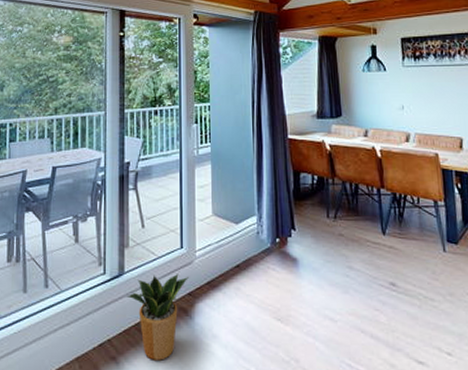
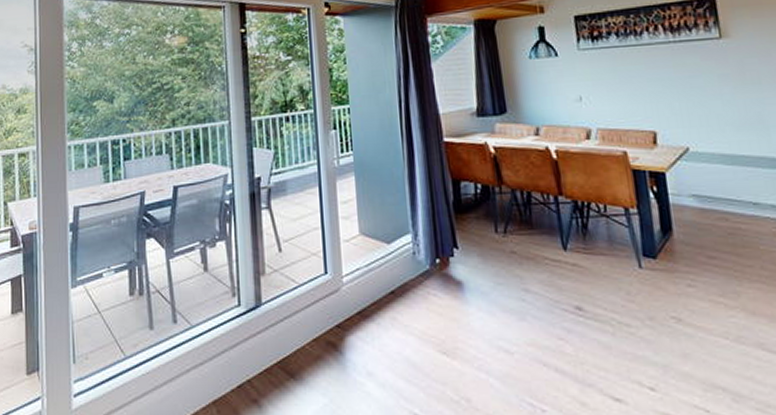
potted plant: present [127,273,190,361] -> none [266,302,337,403]

